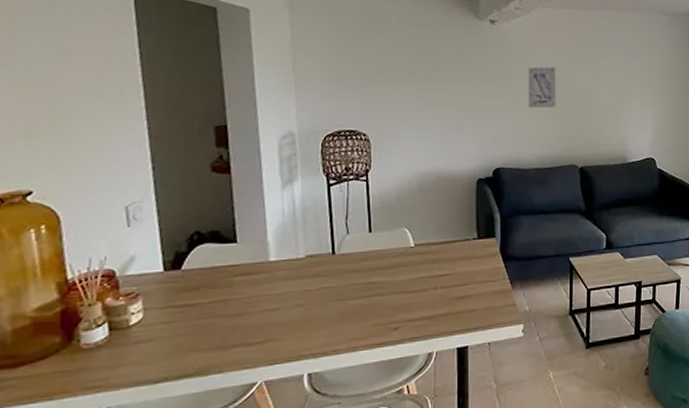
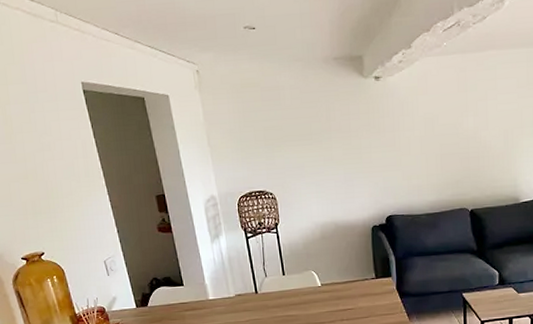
wall art: present [528,66,556,108] -> none [414,115,444,158]

